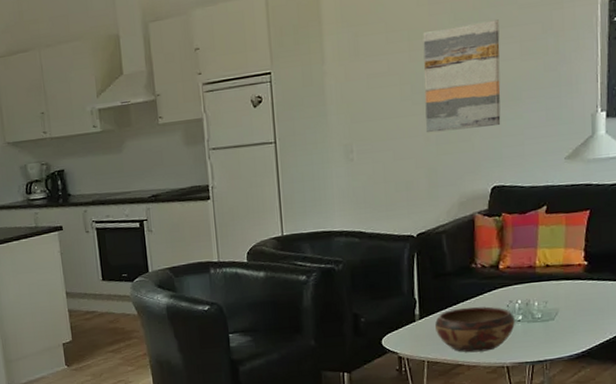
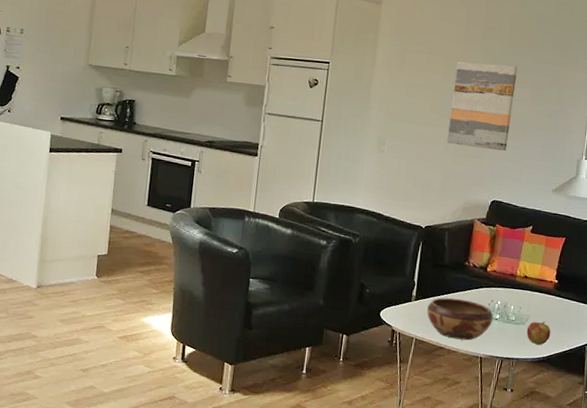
apple: none [557,311,588,340] -> present [526,321,551,345]

